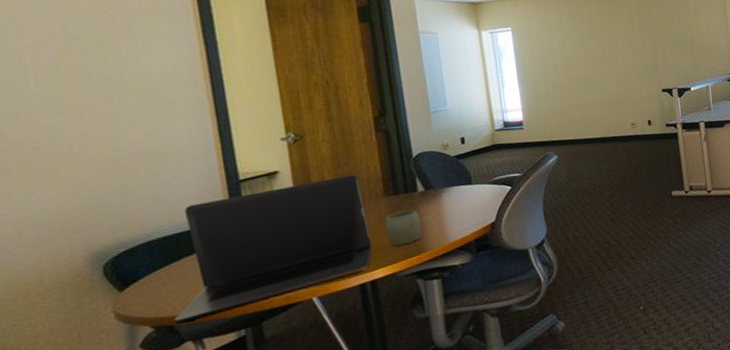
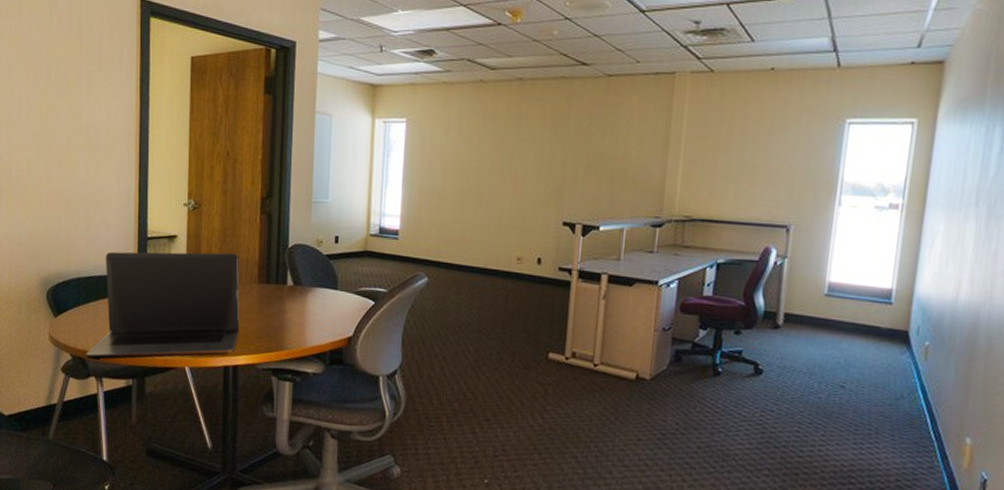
mug: present [384,209,423,247] -> none [253,301,285,338]

